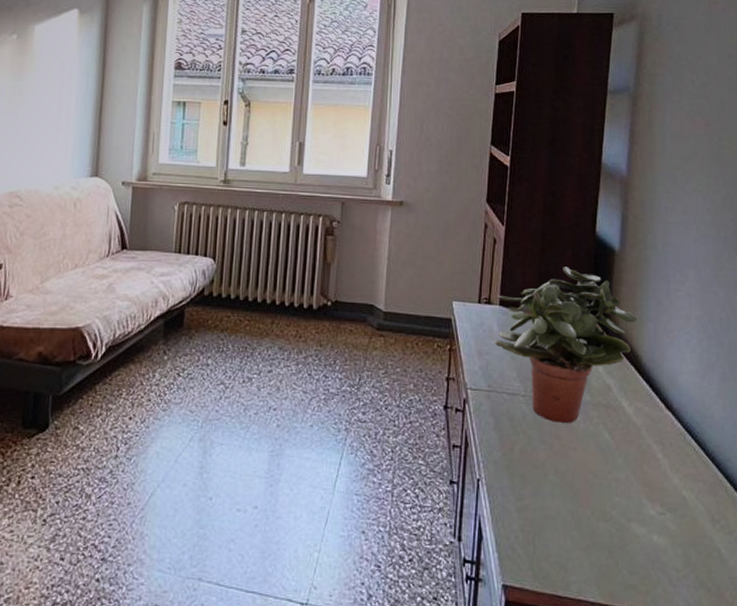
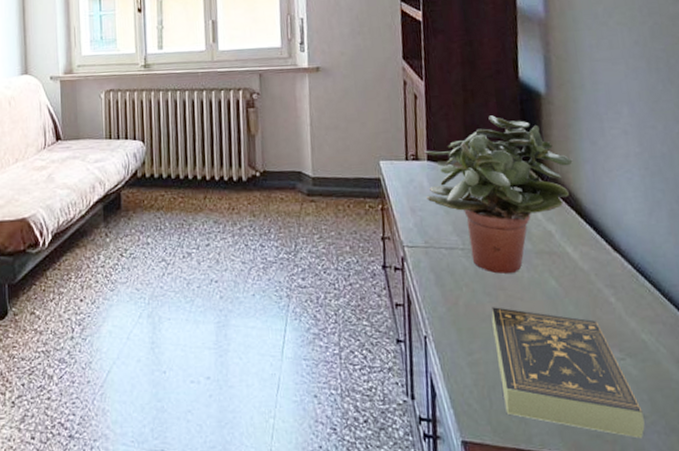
book: none [544,455,676,591] -> present [491,307,645,439]

